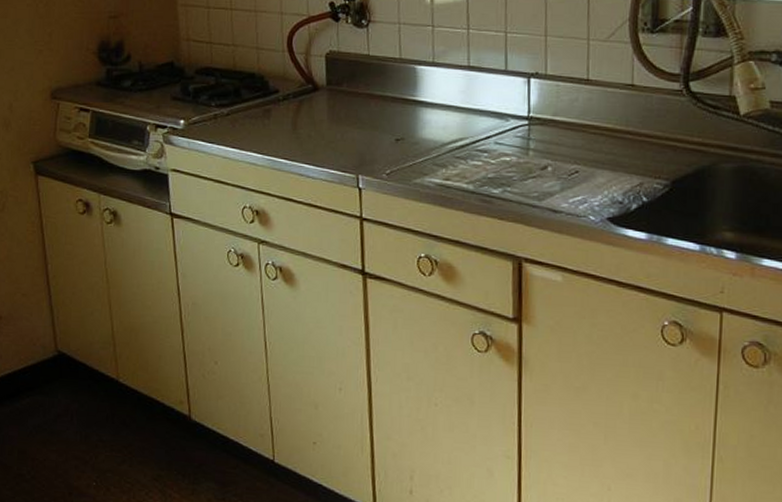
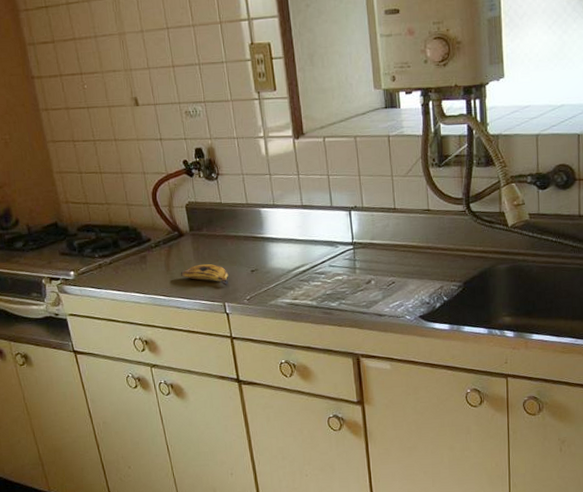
banana: none [310,125,367,155] -> present [181,263,229,286]

